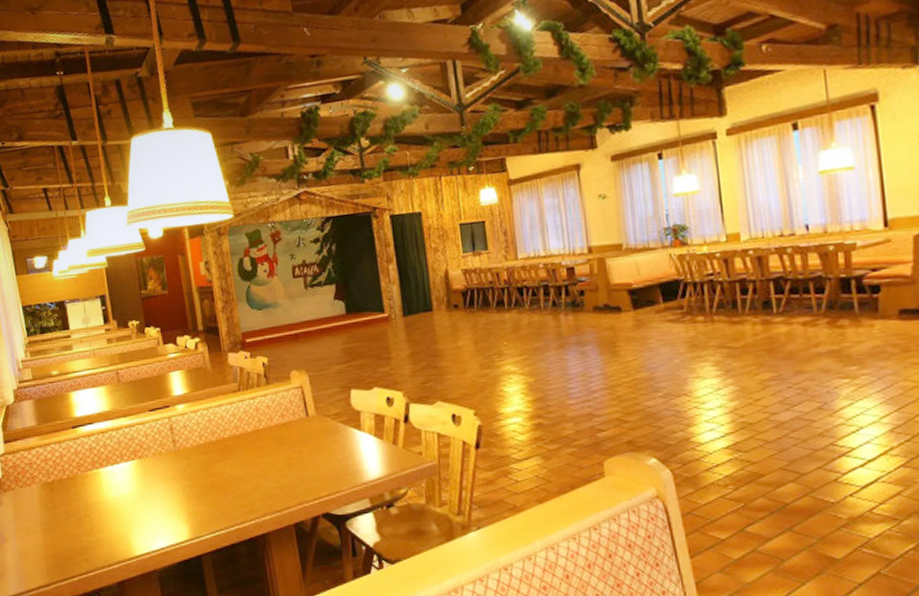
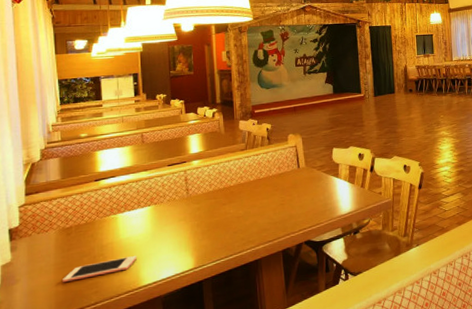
cell phone: none [51,518,126,546] -> present [63,255,137,283]

